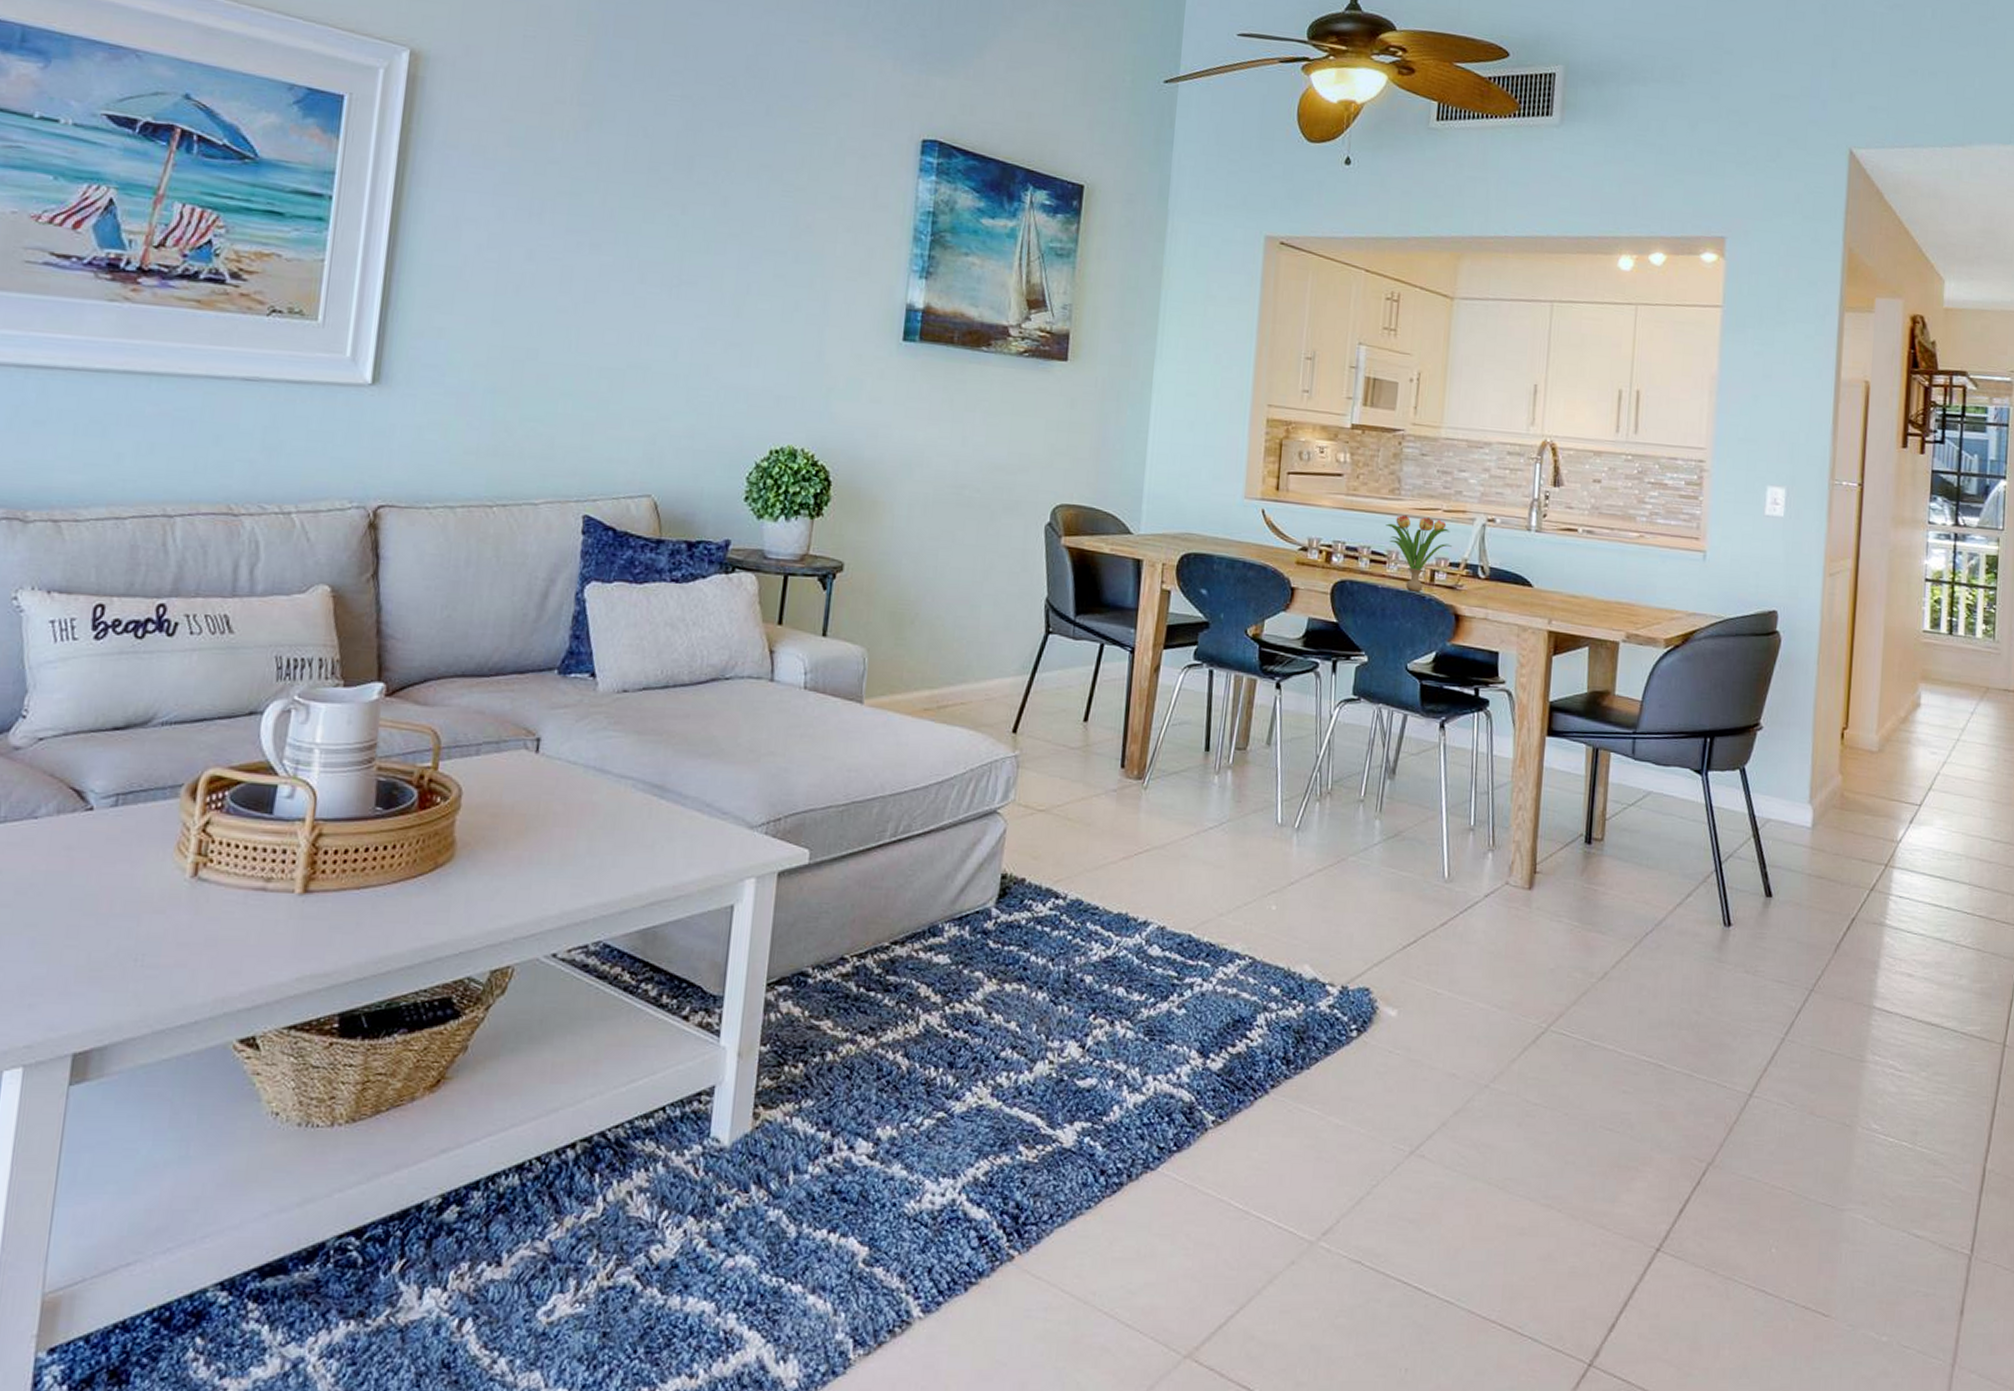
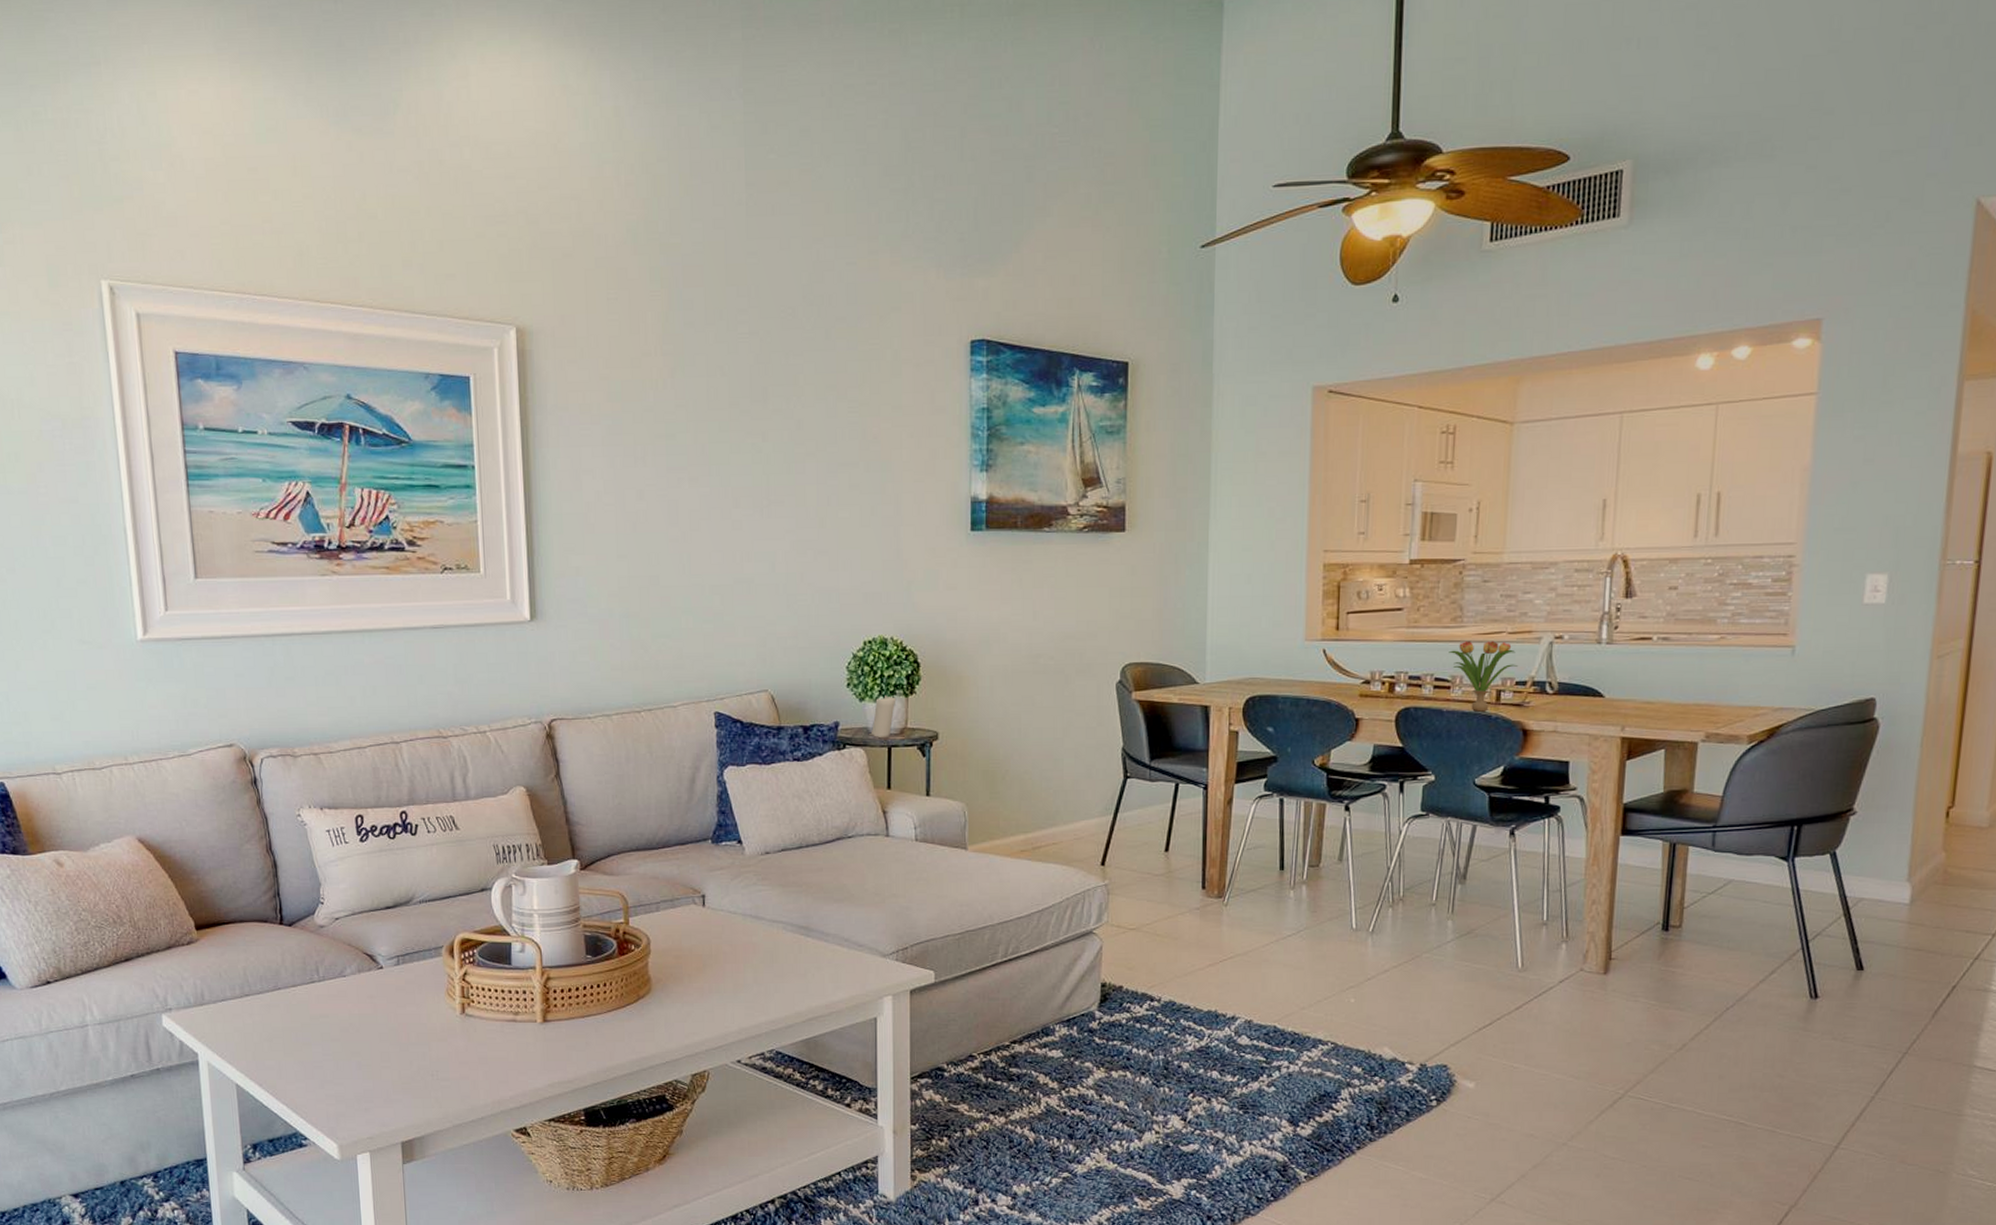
candle: none [762,515,800,565] -> present [868,695,896,739]

